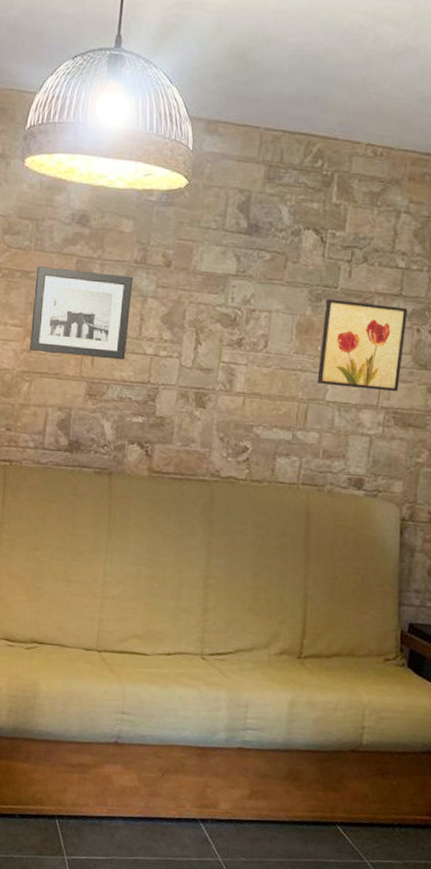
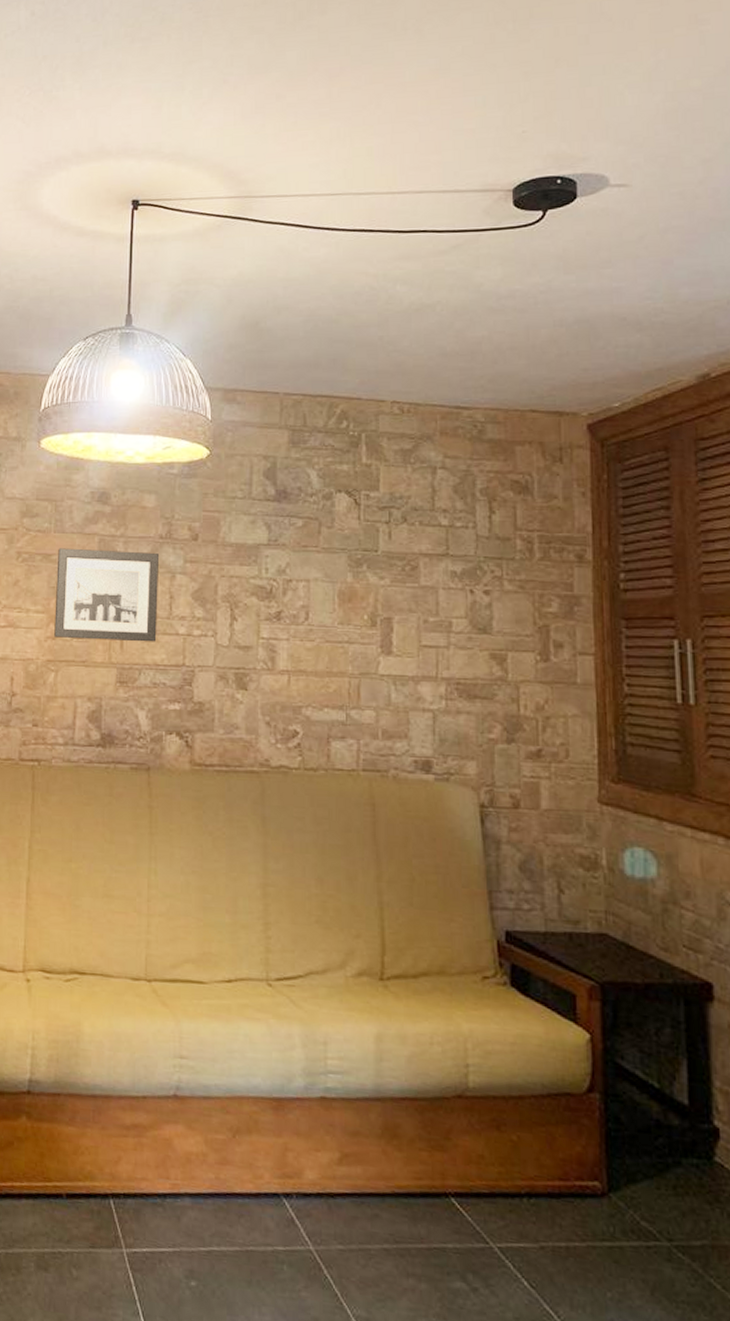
wall art: present [317,298,408,392] -> none [366,563,459,661]

